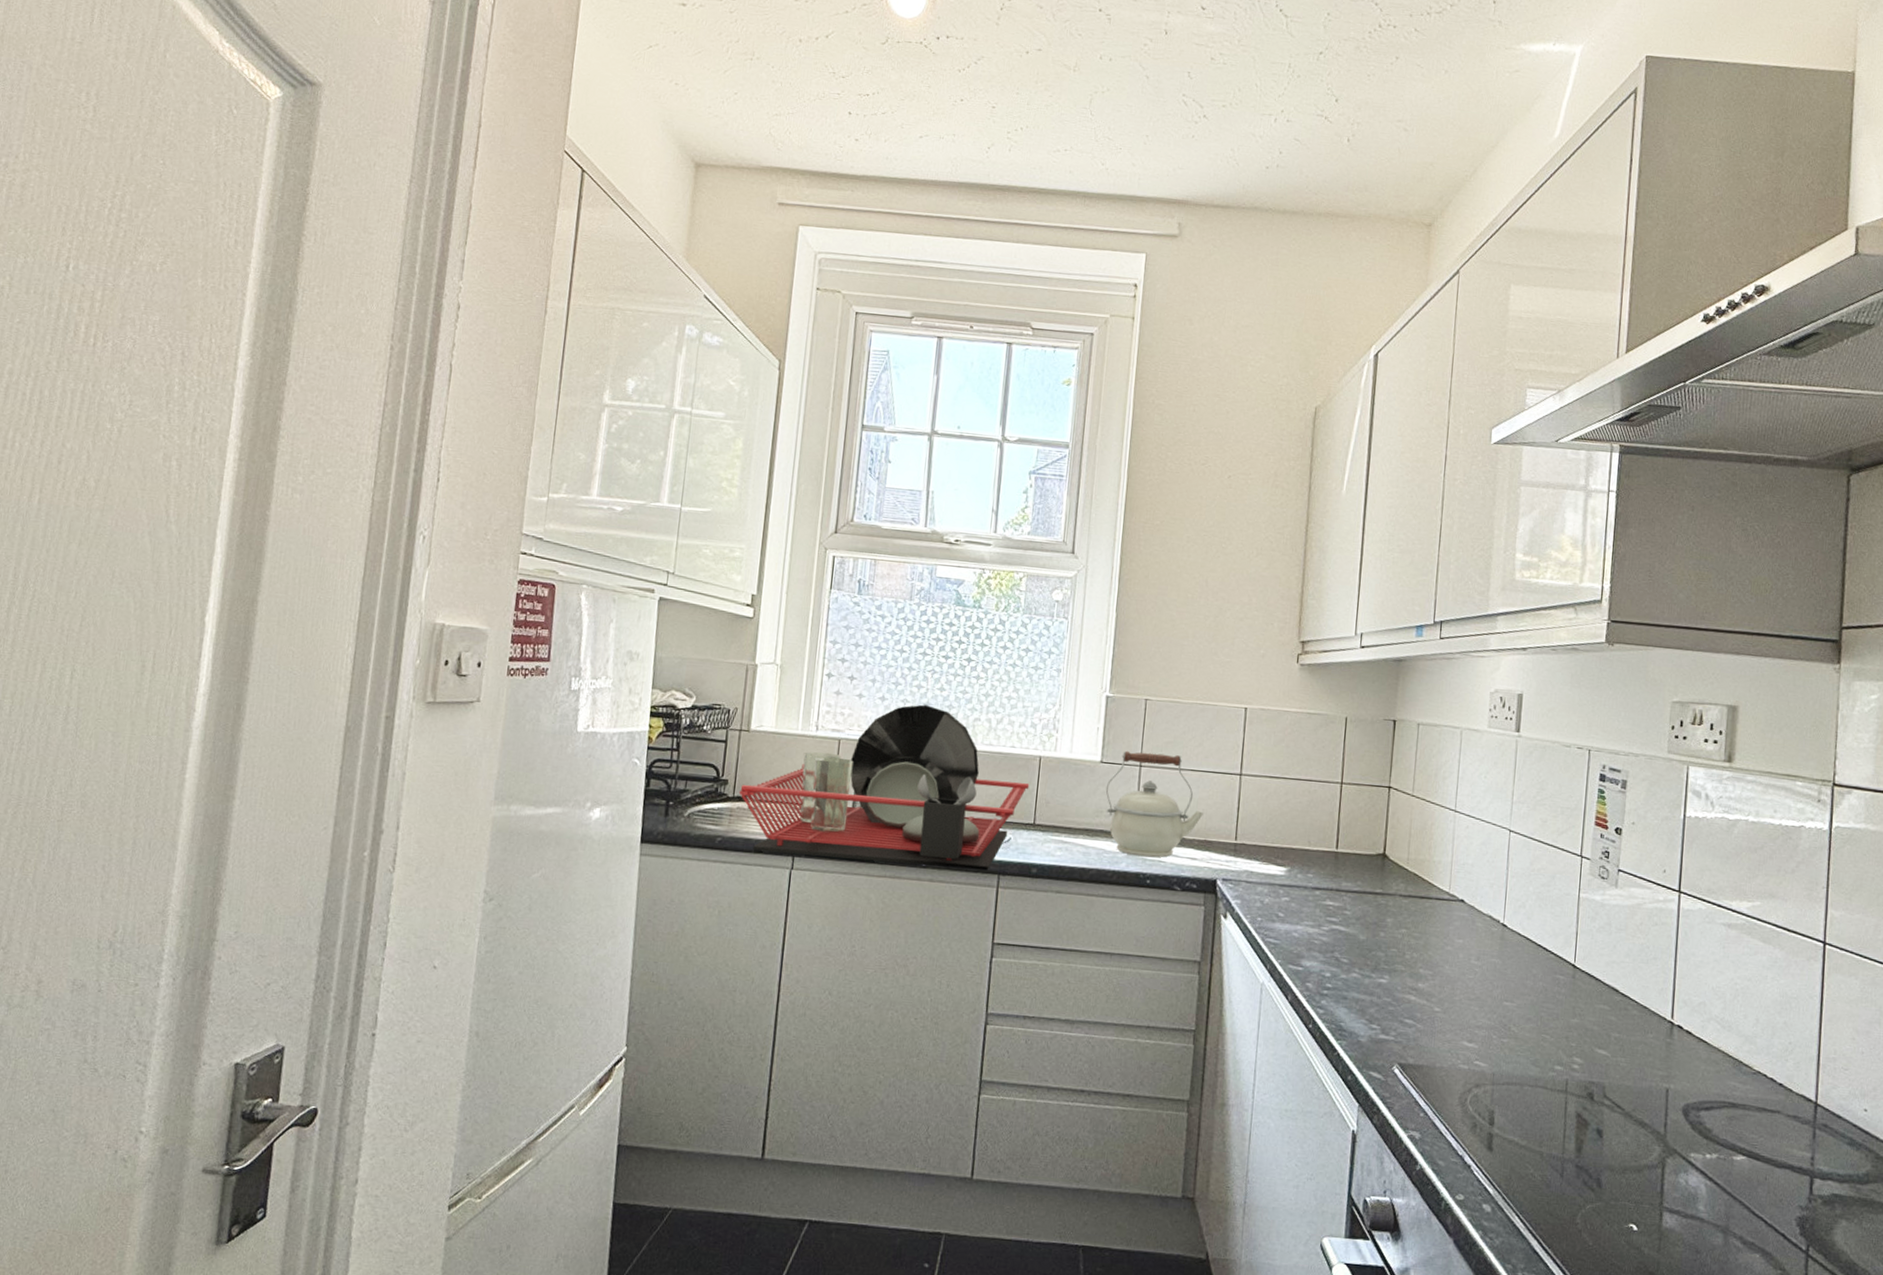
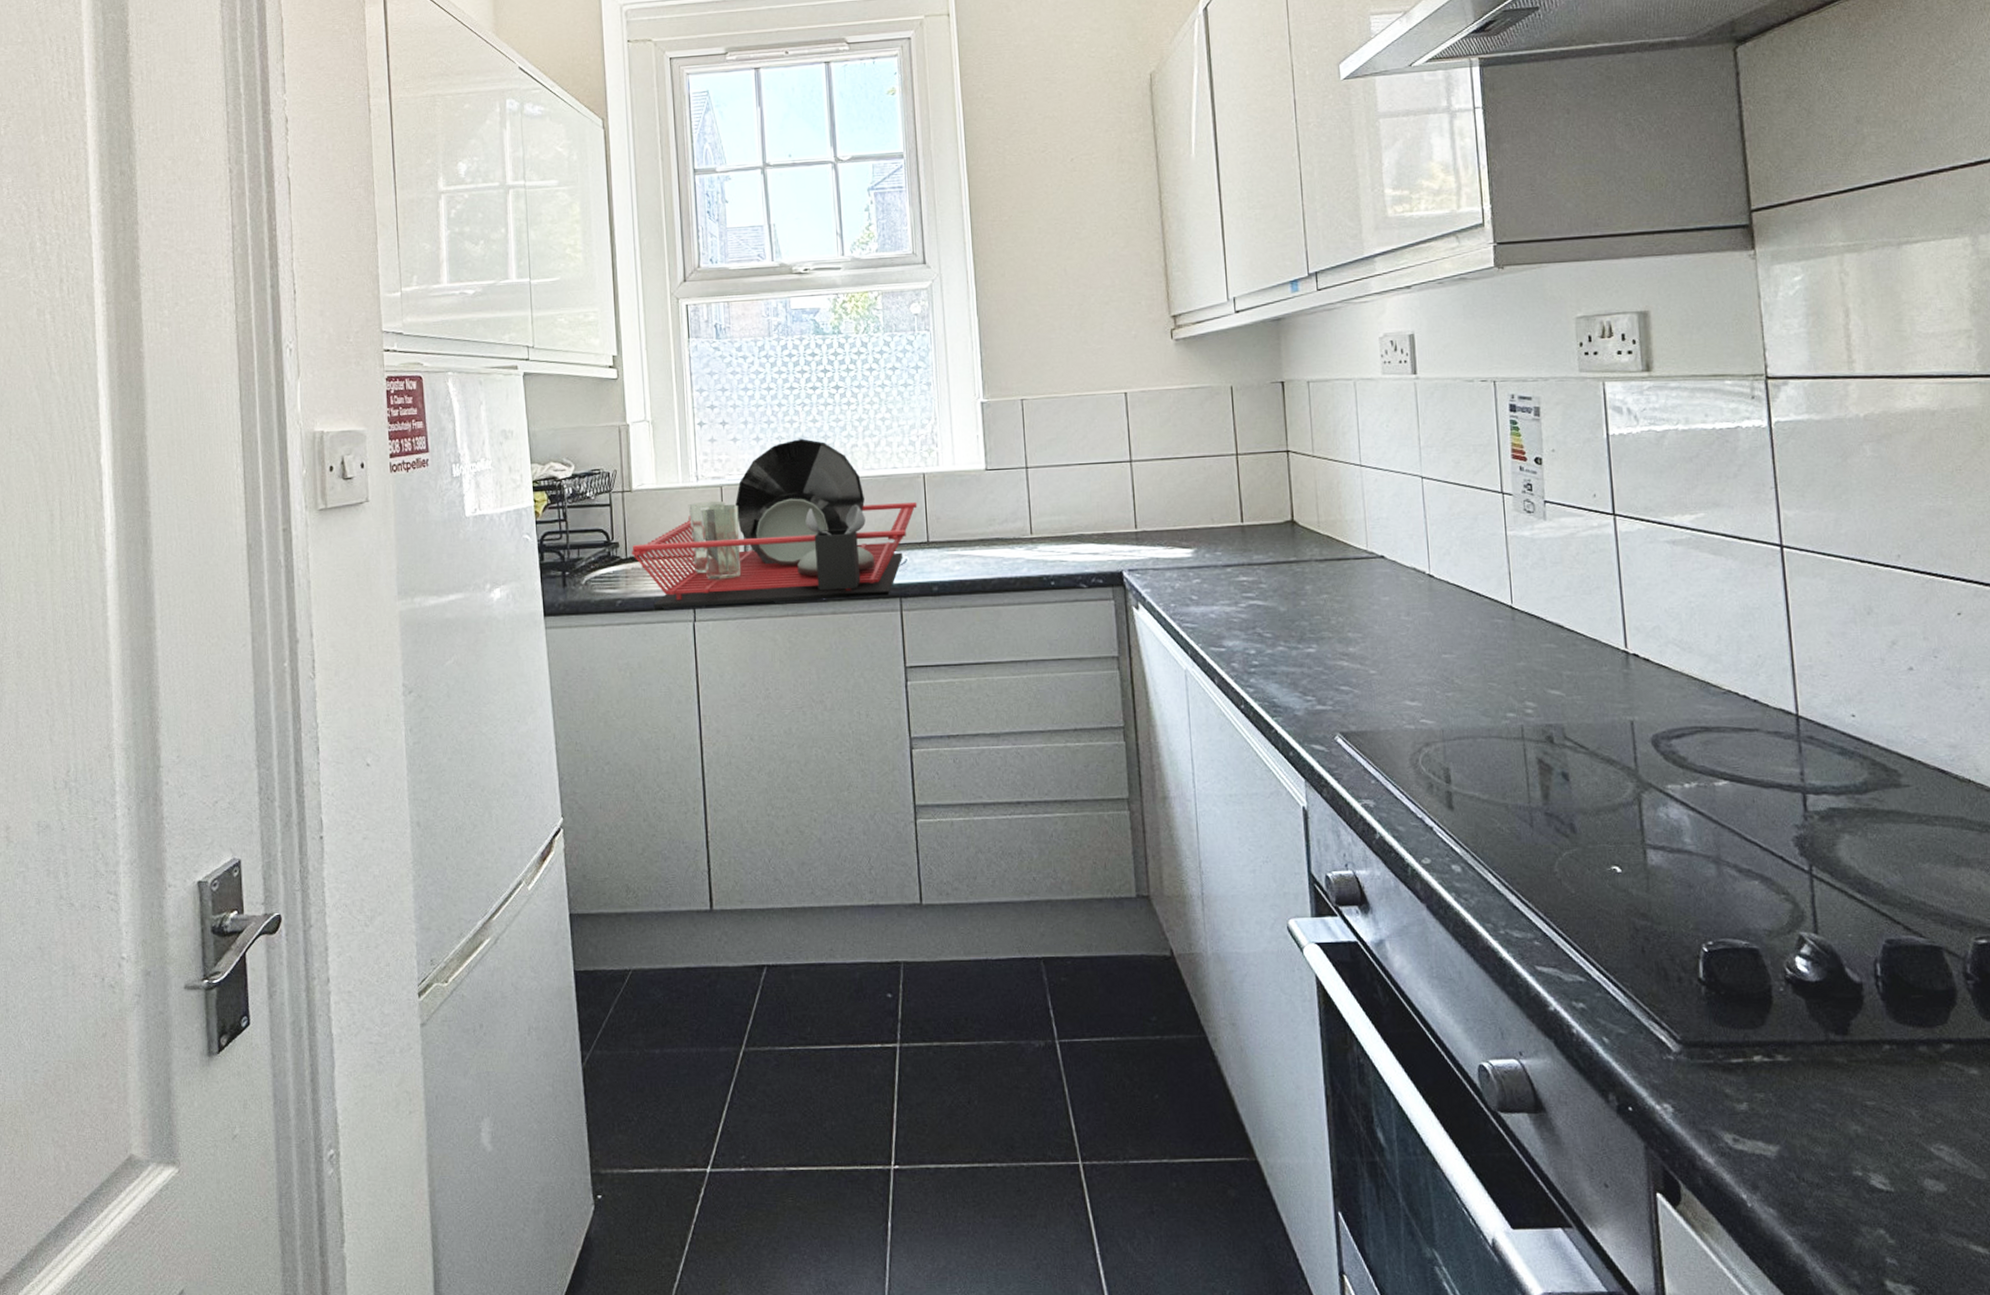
kettle: present [1105,750,1203,858] -> none [994,451,1099,559]

